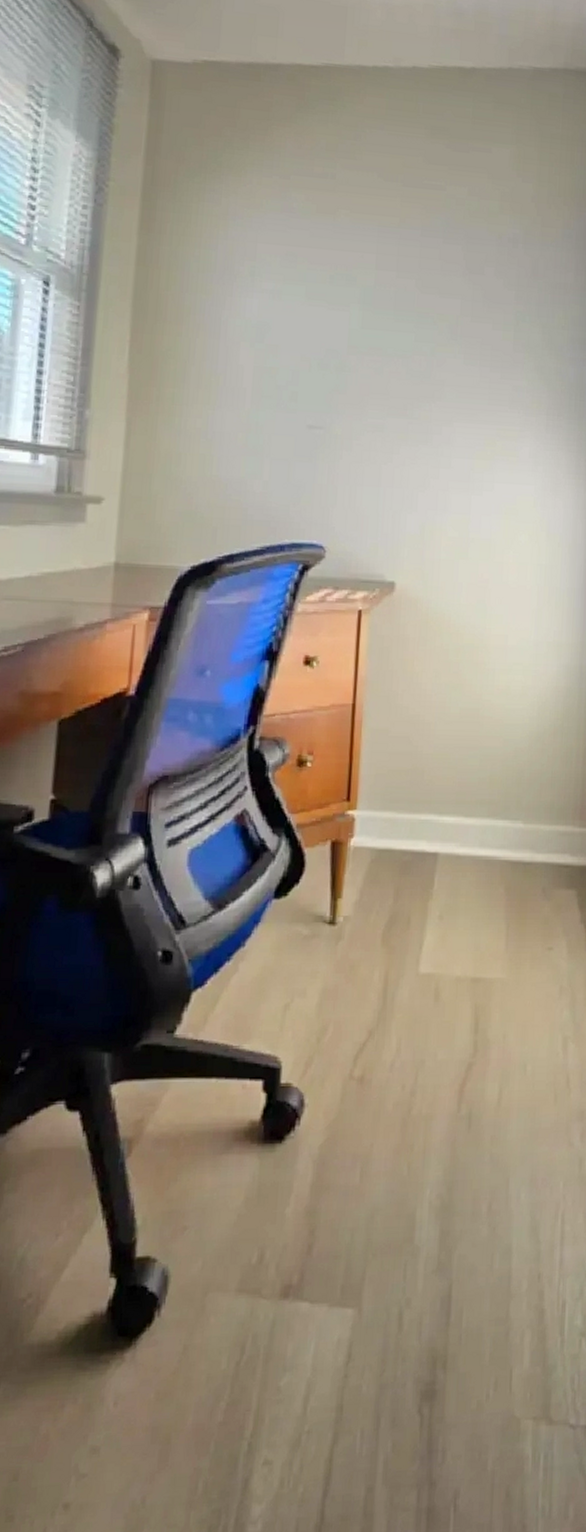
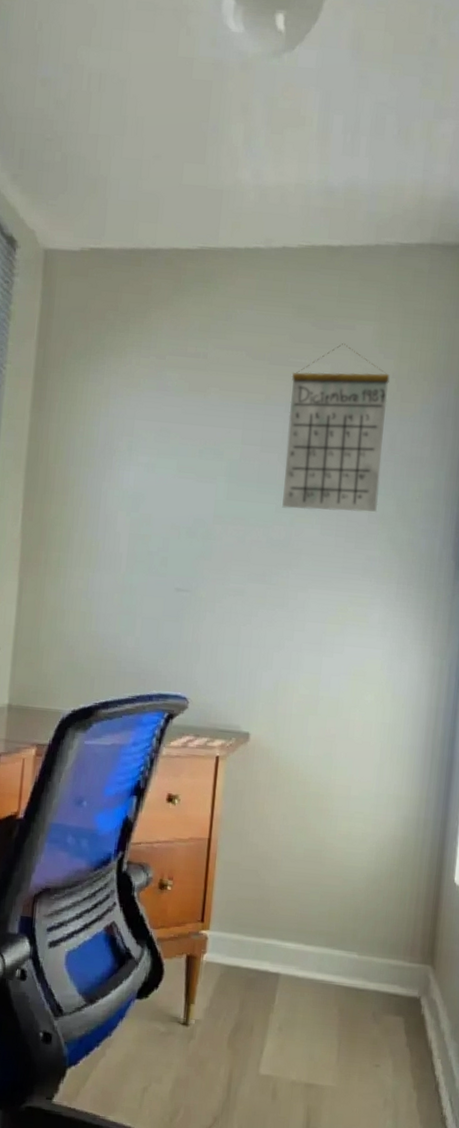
calendar: none [422,166,529,340] -> present [282,343,390,512]

